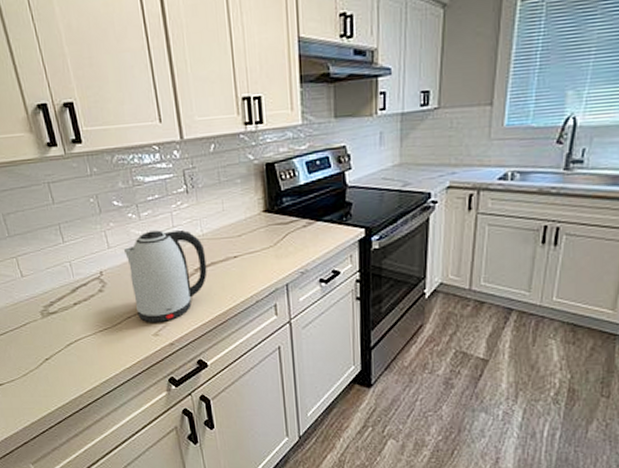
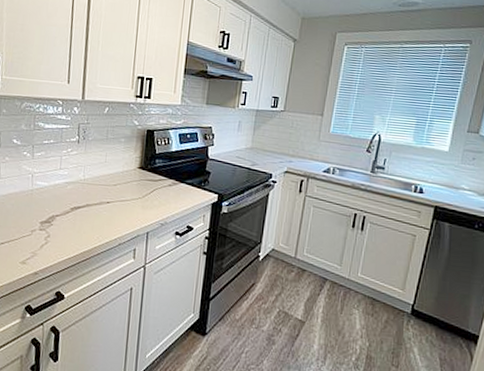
kettle: present [124,229,208,323] -> none [11,169,84,252]

